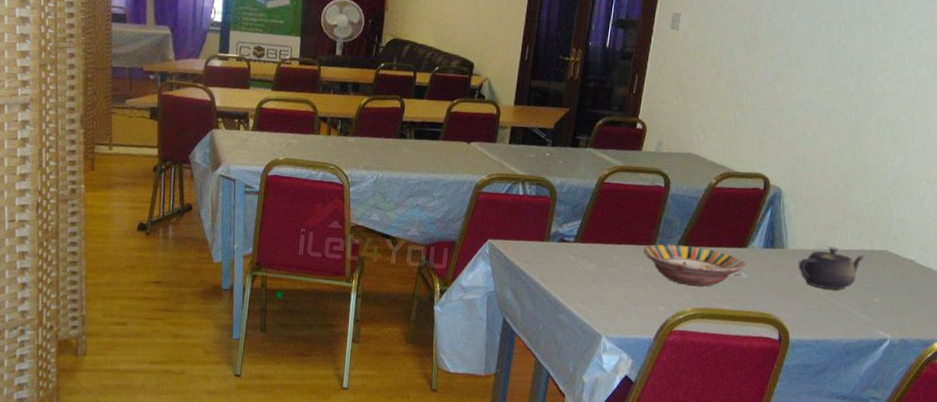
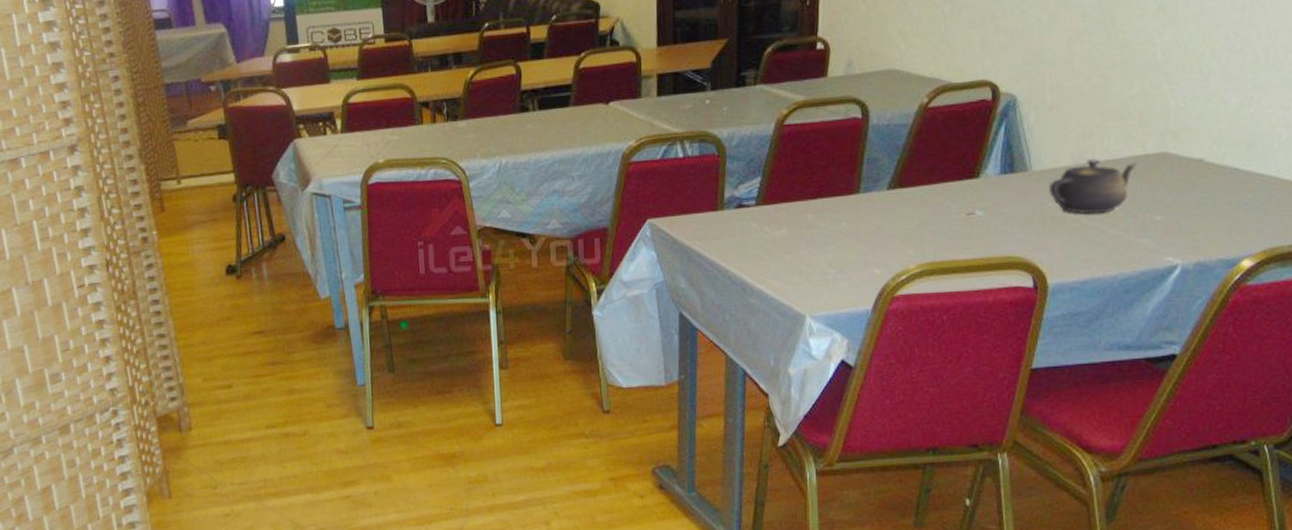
serving bowl: present [643,244,746,287] -> none [844,186,980,237]

